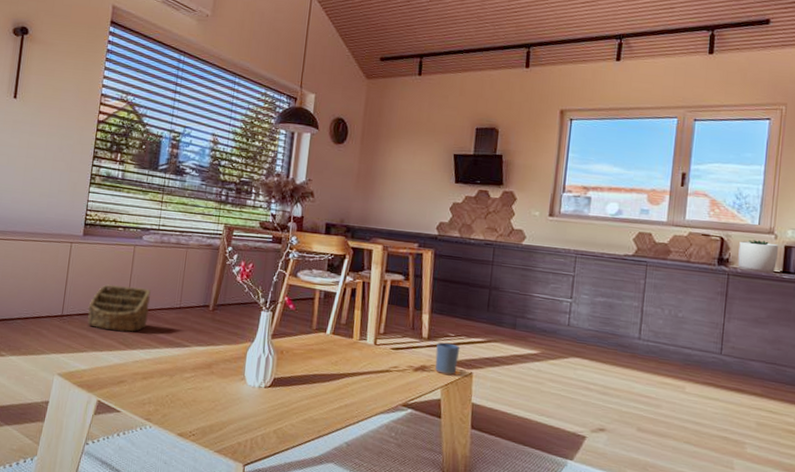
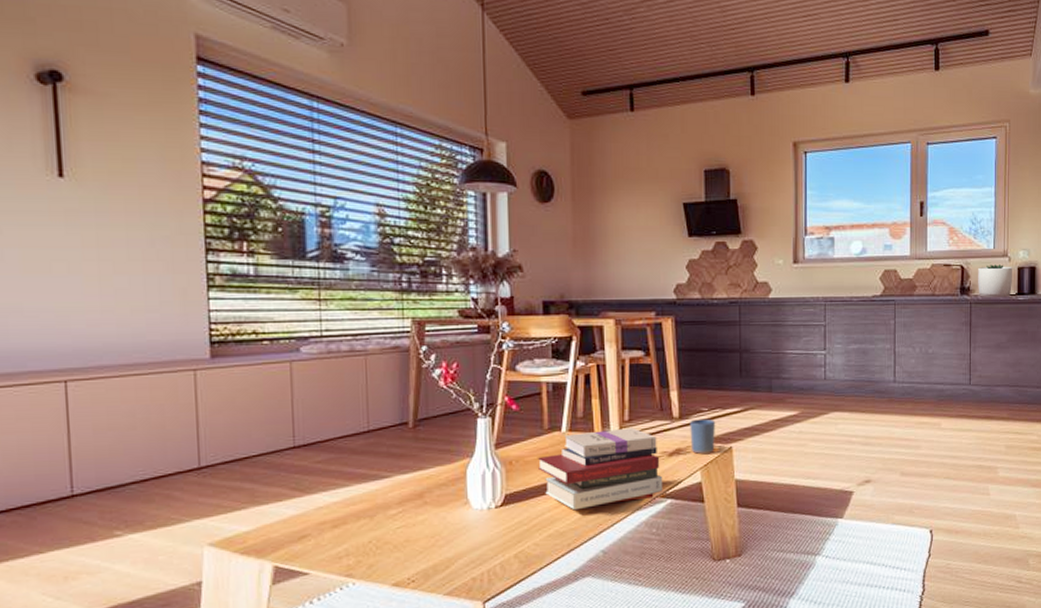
basket: present [87,284,151,332] -> none [236,414,327,475]
books: none [303,337,407,405] -> present [538,428,664,511]

